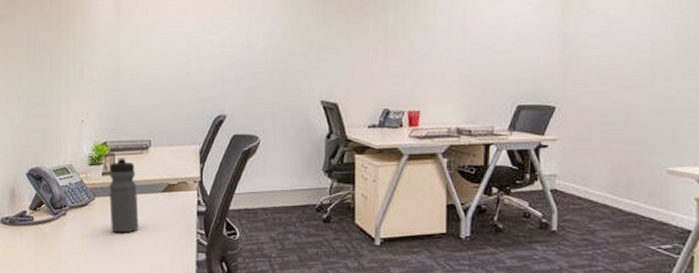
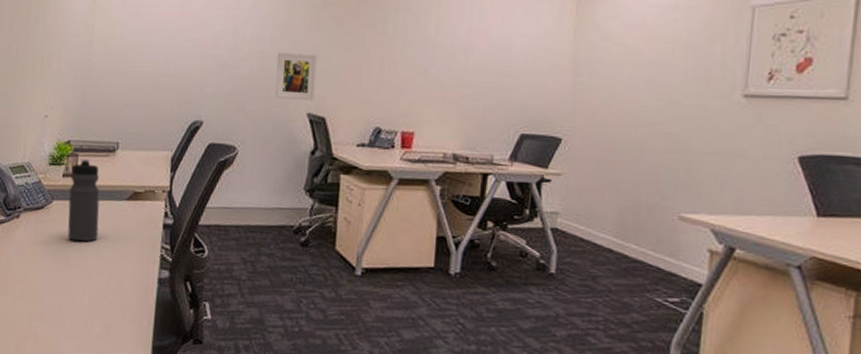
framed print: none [289,46,327,90] -> present [275,51,318,102]

